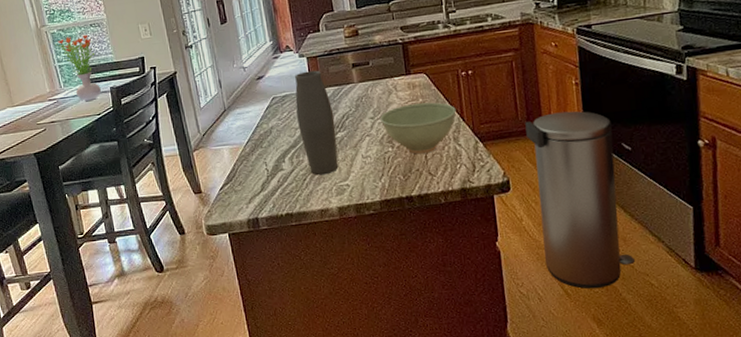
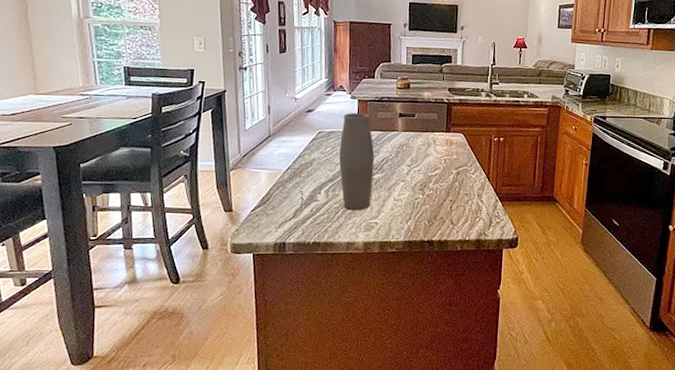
flower arrangement: present [55,34,101,102] -> none [98,34,141,104]
bowl: present [379,102,456,155] -> none [416,159,484,205]
pedal bin: present [525,111,636,289] -> none [535,185,607,337]

